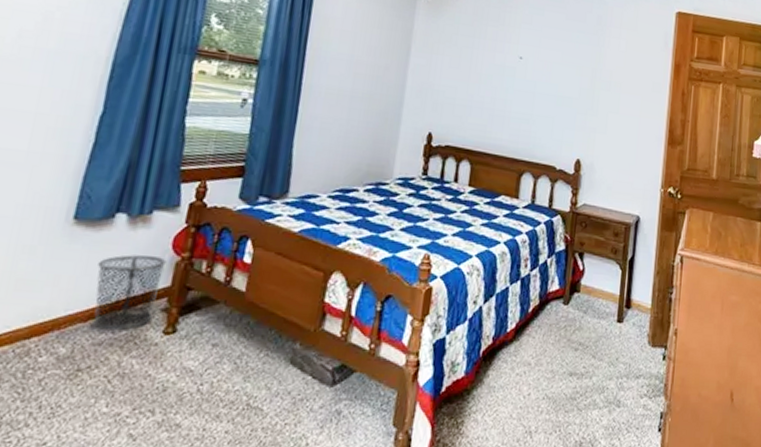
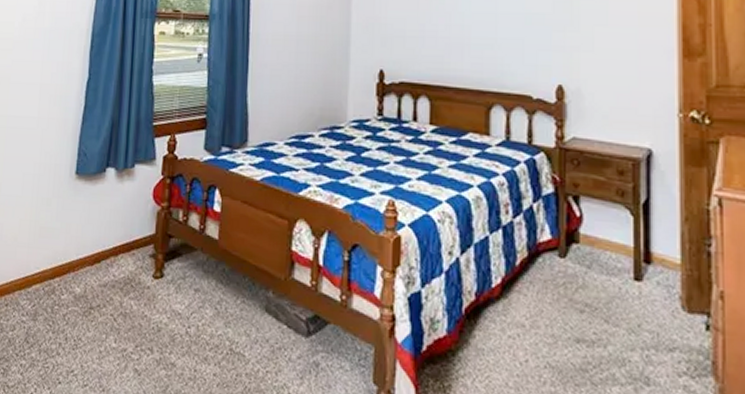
waste bin: present [92,255,166,331] -> none [97,205,150,274]

